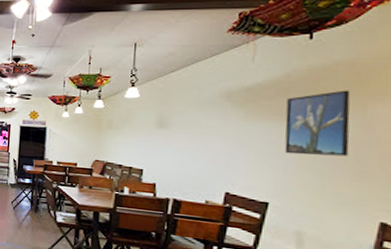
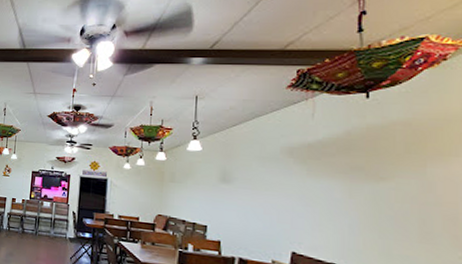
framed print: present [284,90,351,157] -> none [348,149,412,217]

